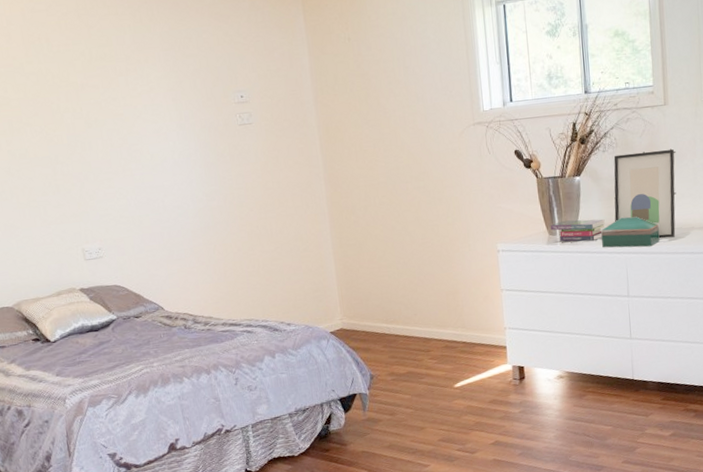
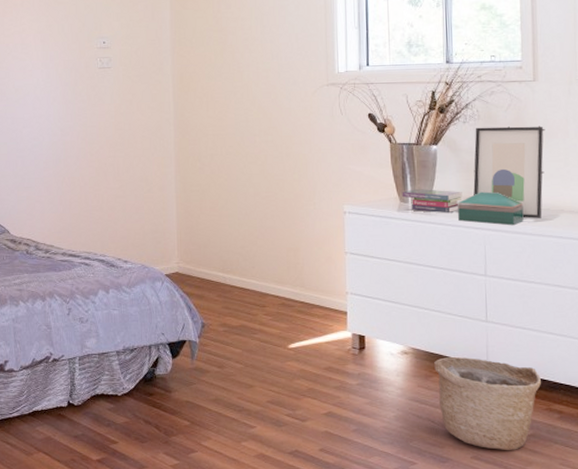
basket: none [587,373,679,452] -> present [434,357,541,450]

